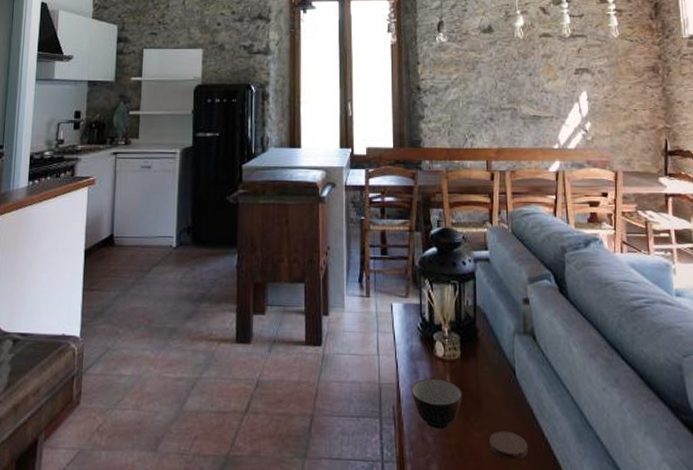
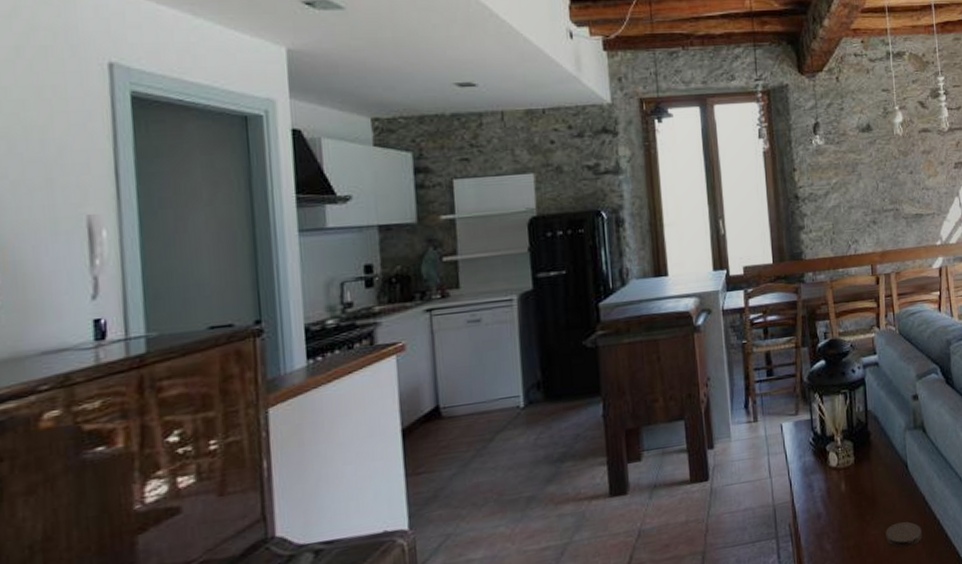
soup bowl: present [411,378,463,430] -> none [806,487,858,536]

